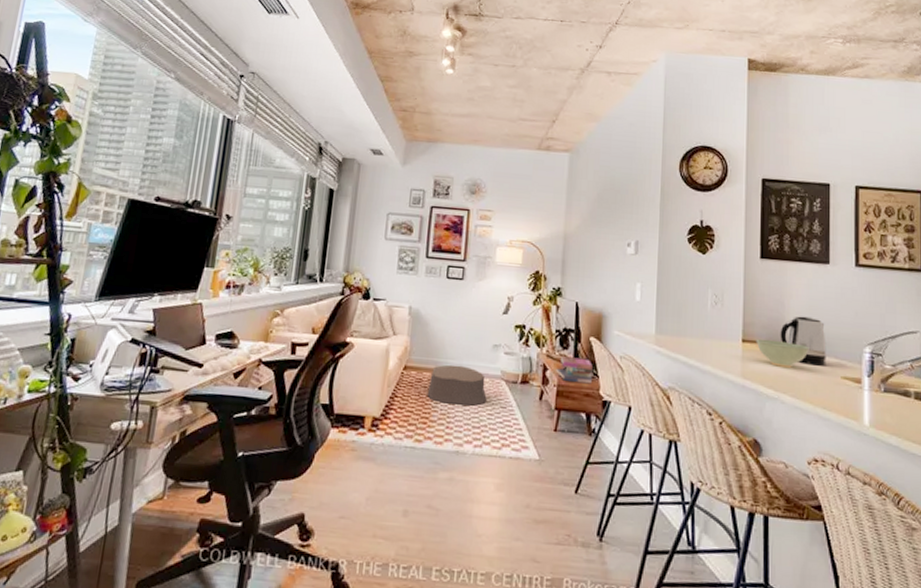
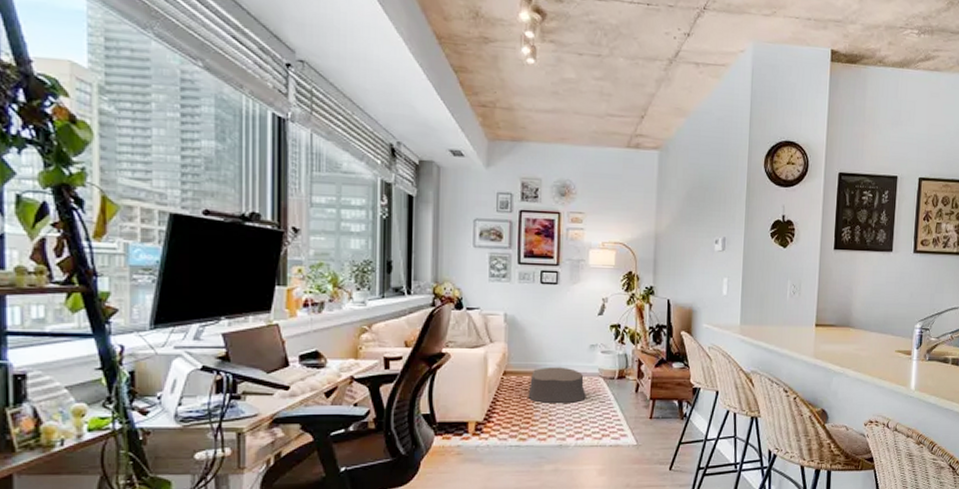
books: present [556,356,594,384] -> none [650,351,685,374]
bowl: present [755,338,809,368] -> none [827,322,871,346]
kettle: present [780,316,826,366] -> none [847,300,885,342]

